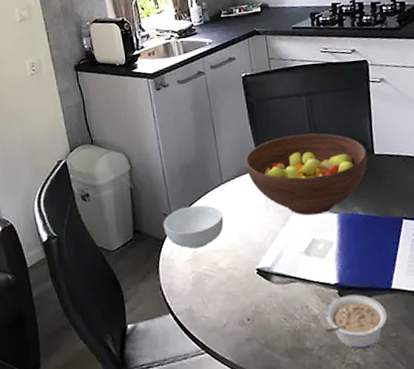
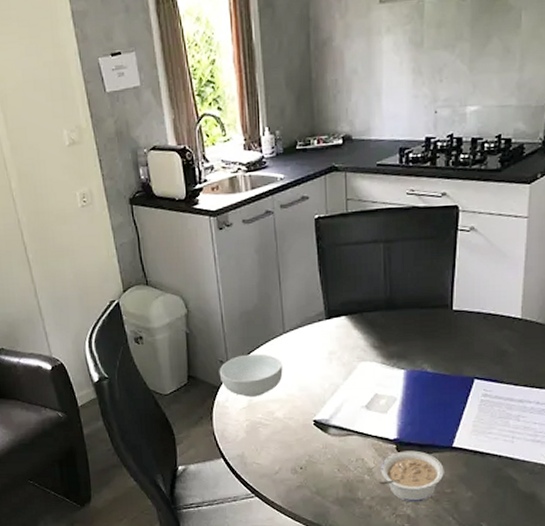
fruit bowl: present [245,133,368,216] -> none [311,284,444,371]

